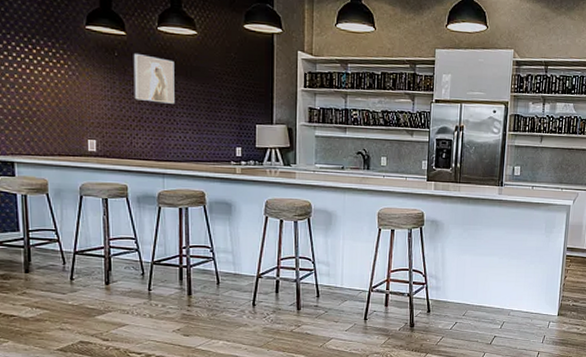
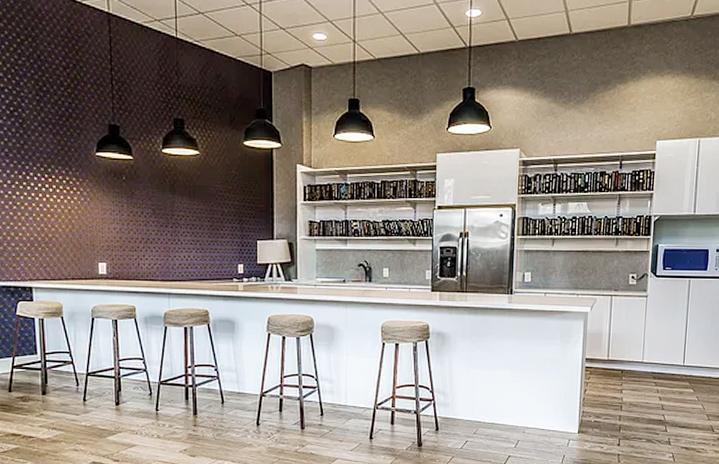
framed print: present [133,54,175,104] -> none [139,177,179,224]

